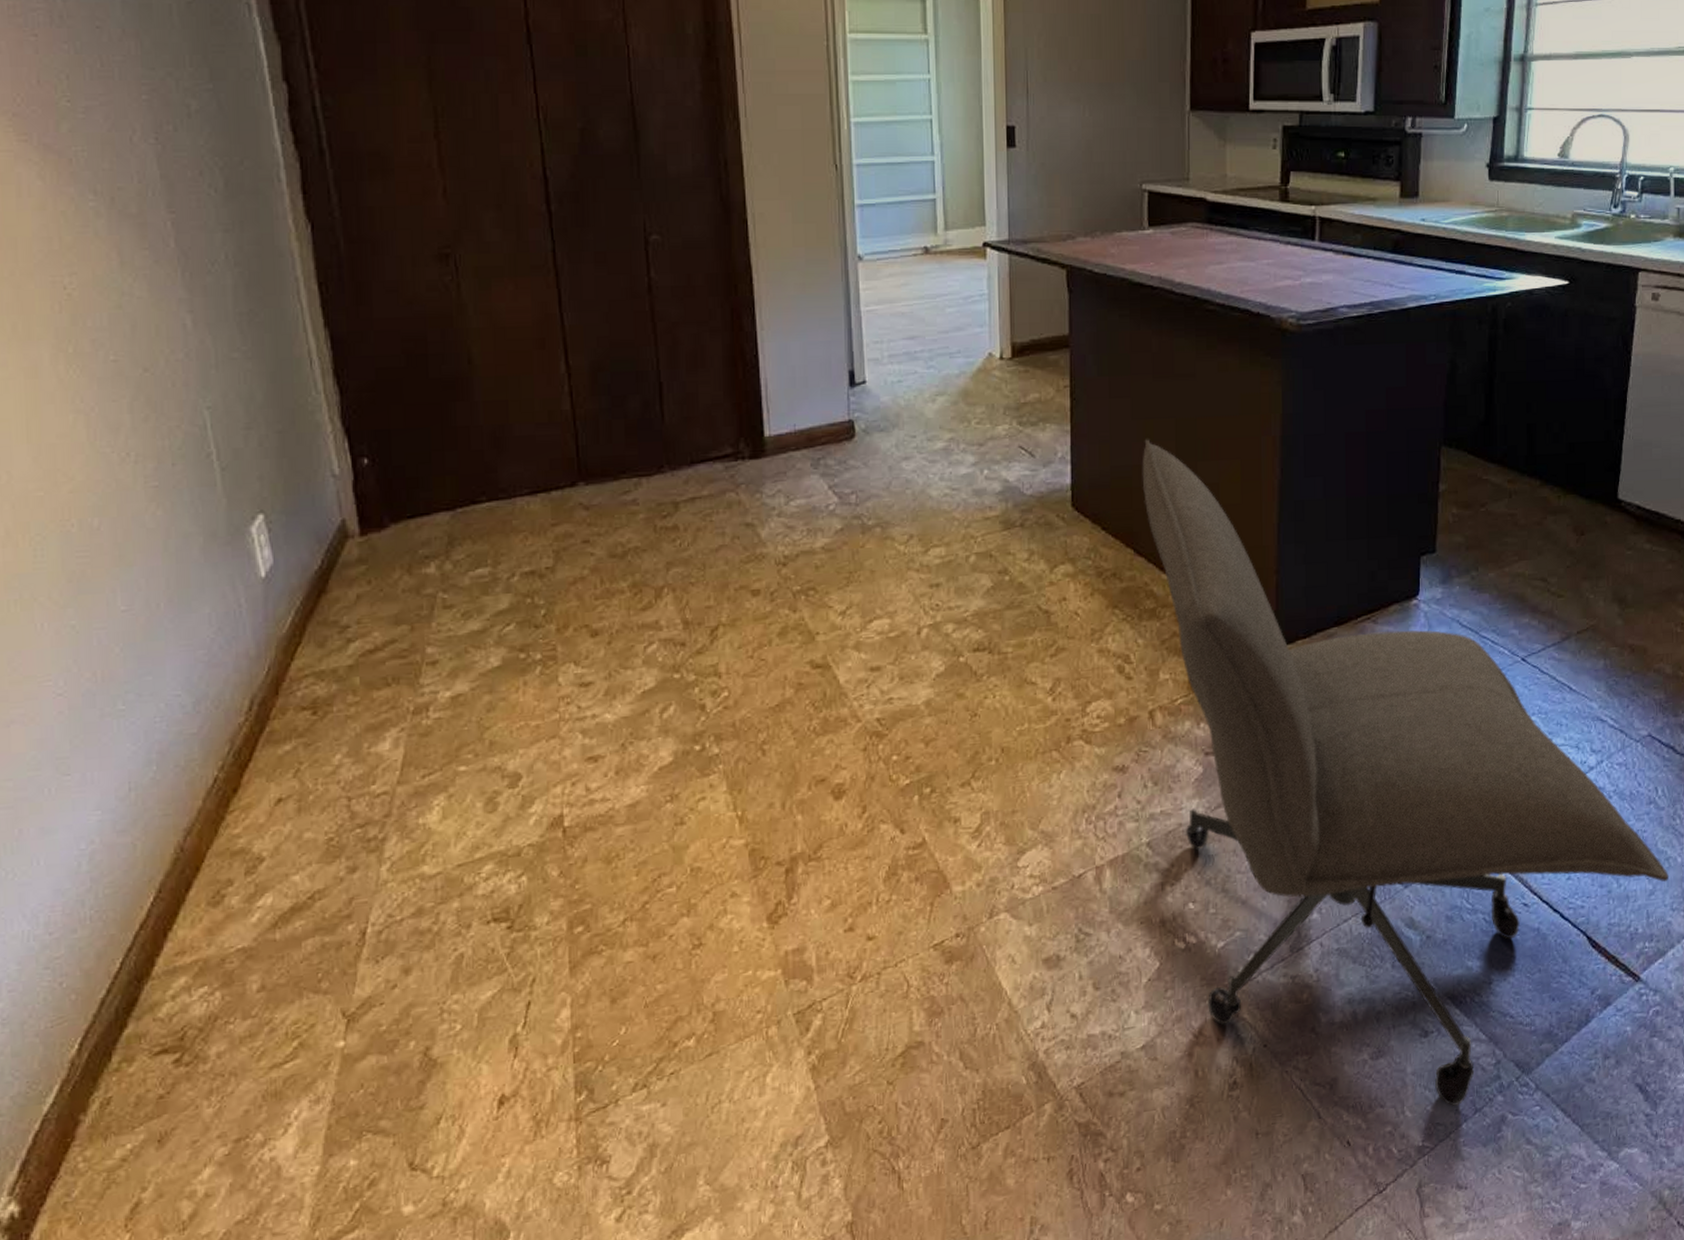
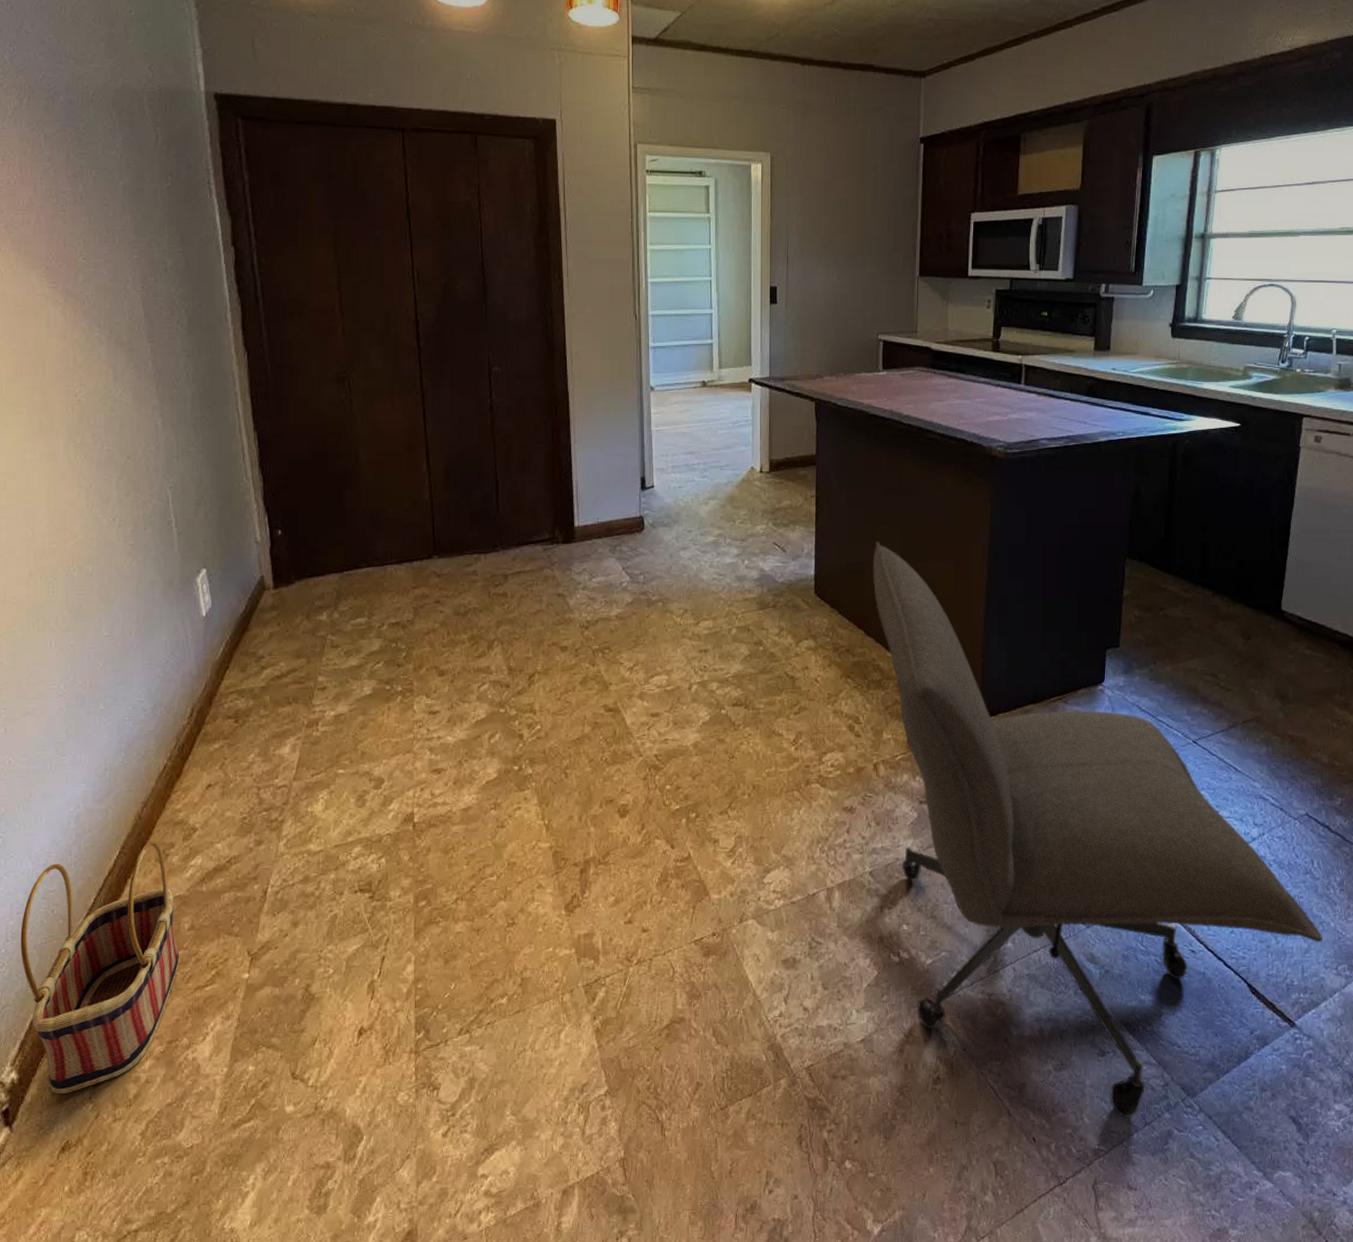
basket: none [14,878,247,1226] -> present [20,840,180,1095]

